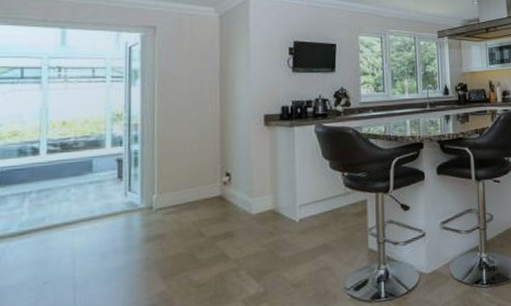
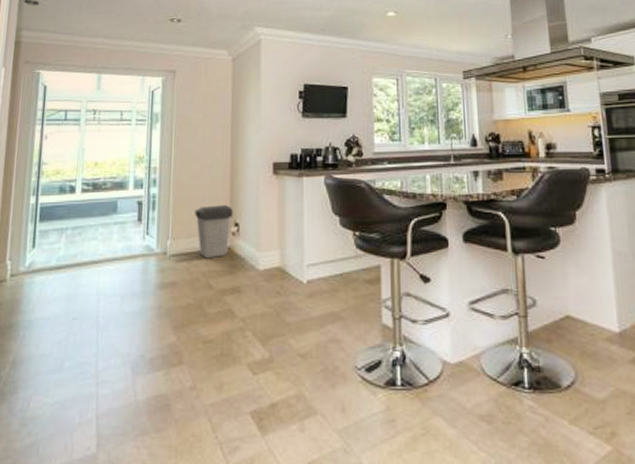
trash can: none [183,157,224,209] -> present [195,205,233,259]

